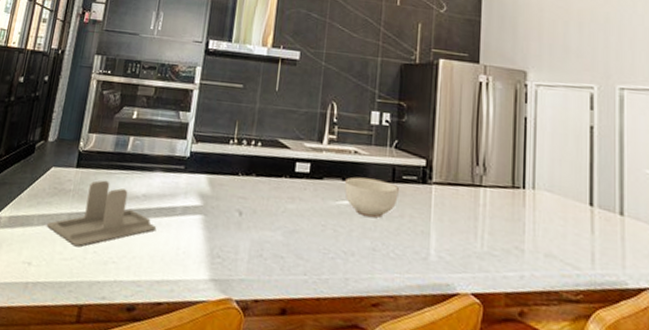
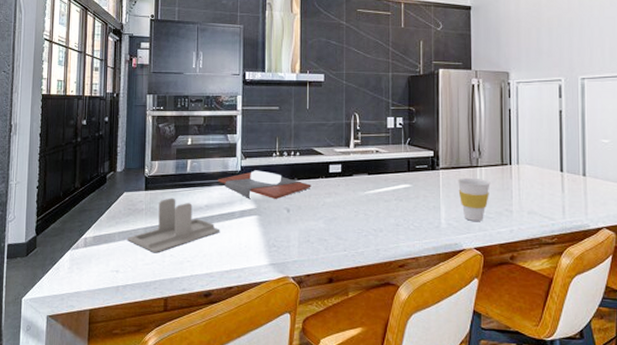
cutting board: none [161,158,272,197] -> present [218,170,311,199]
bowl: present [344,176,399,218] -> none [369,171,413,200]
cup: none [454,198,497,259] -> present [458,177,490,221]

